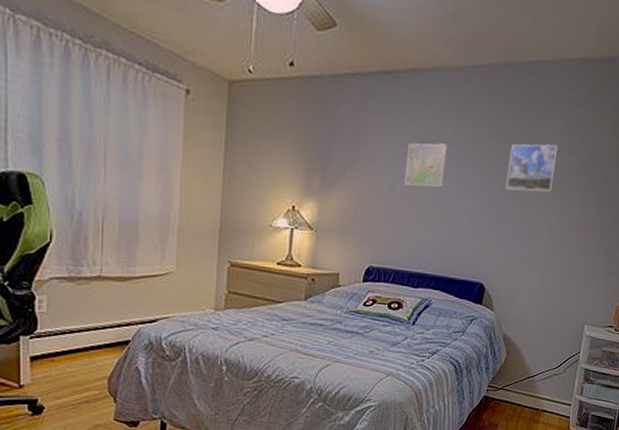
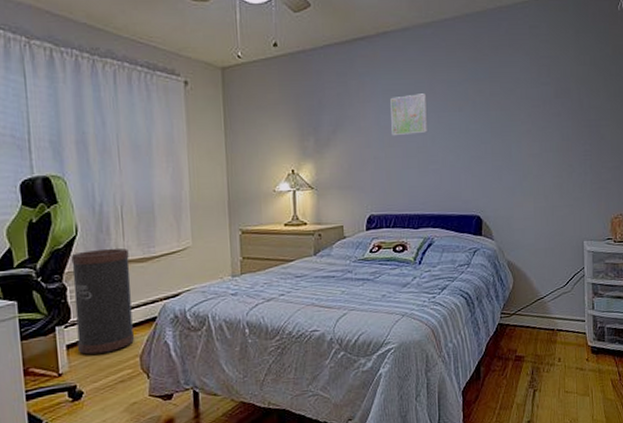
trash can: none [41,260,106,371] -> present [71,248,135,355]
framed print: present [506,144,559,193] -> none [485,78,530,126]

